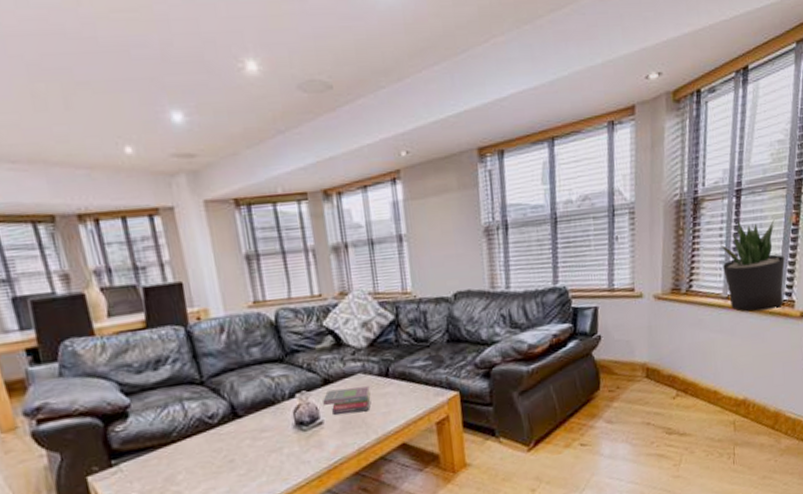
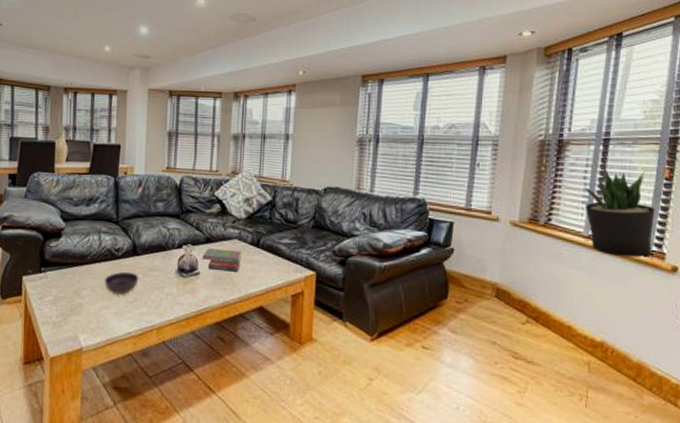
bowl: none [203,439,248,470] -> present [105,271,139,295]

